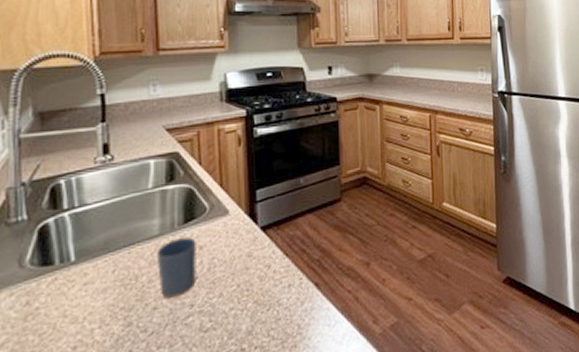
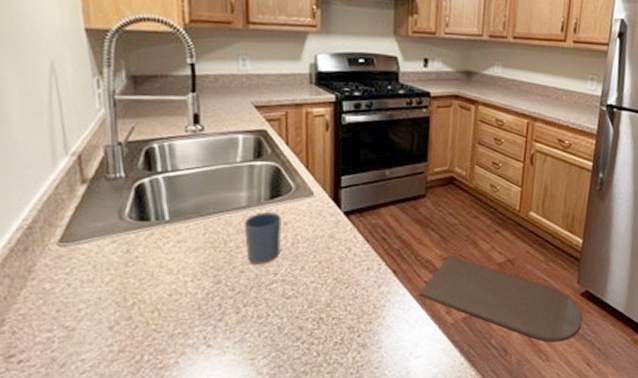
door mat: none [343,258,508,339] -> present [418,255,582,342]

